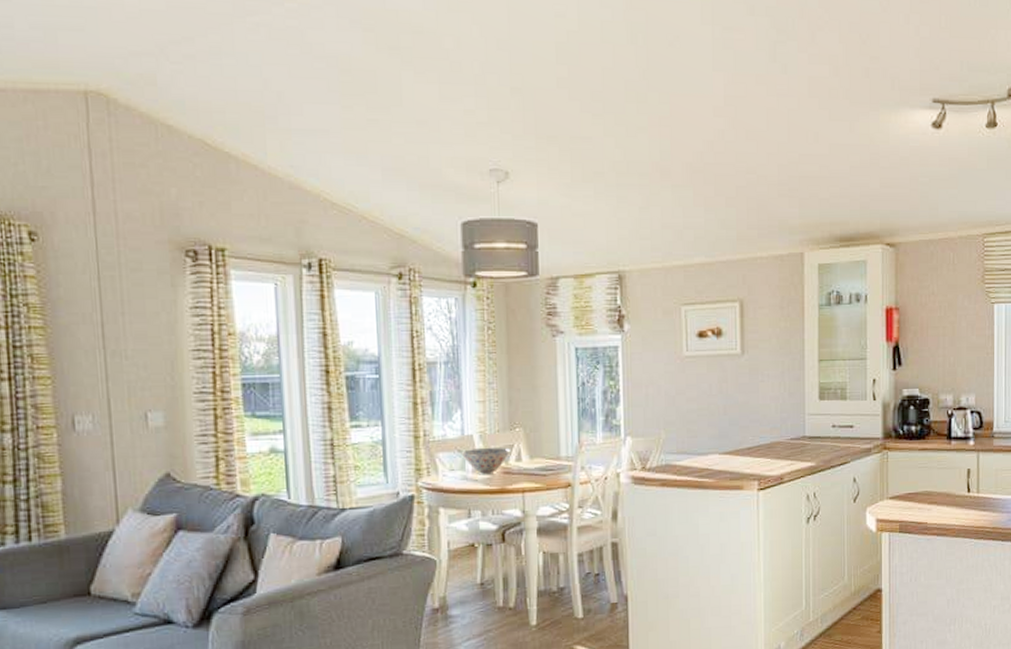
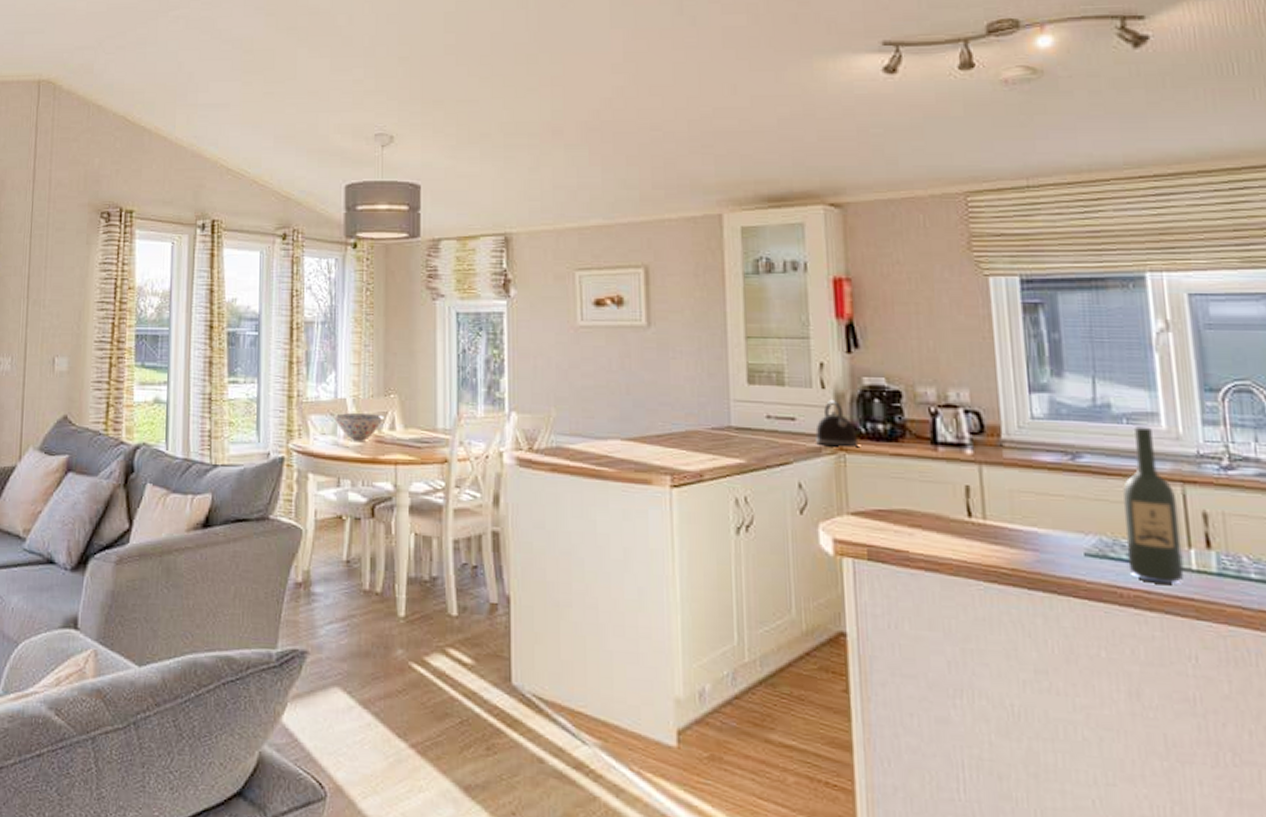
kettle: none [866,409,898,447] -> present [814,400,859,448]

